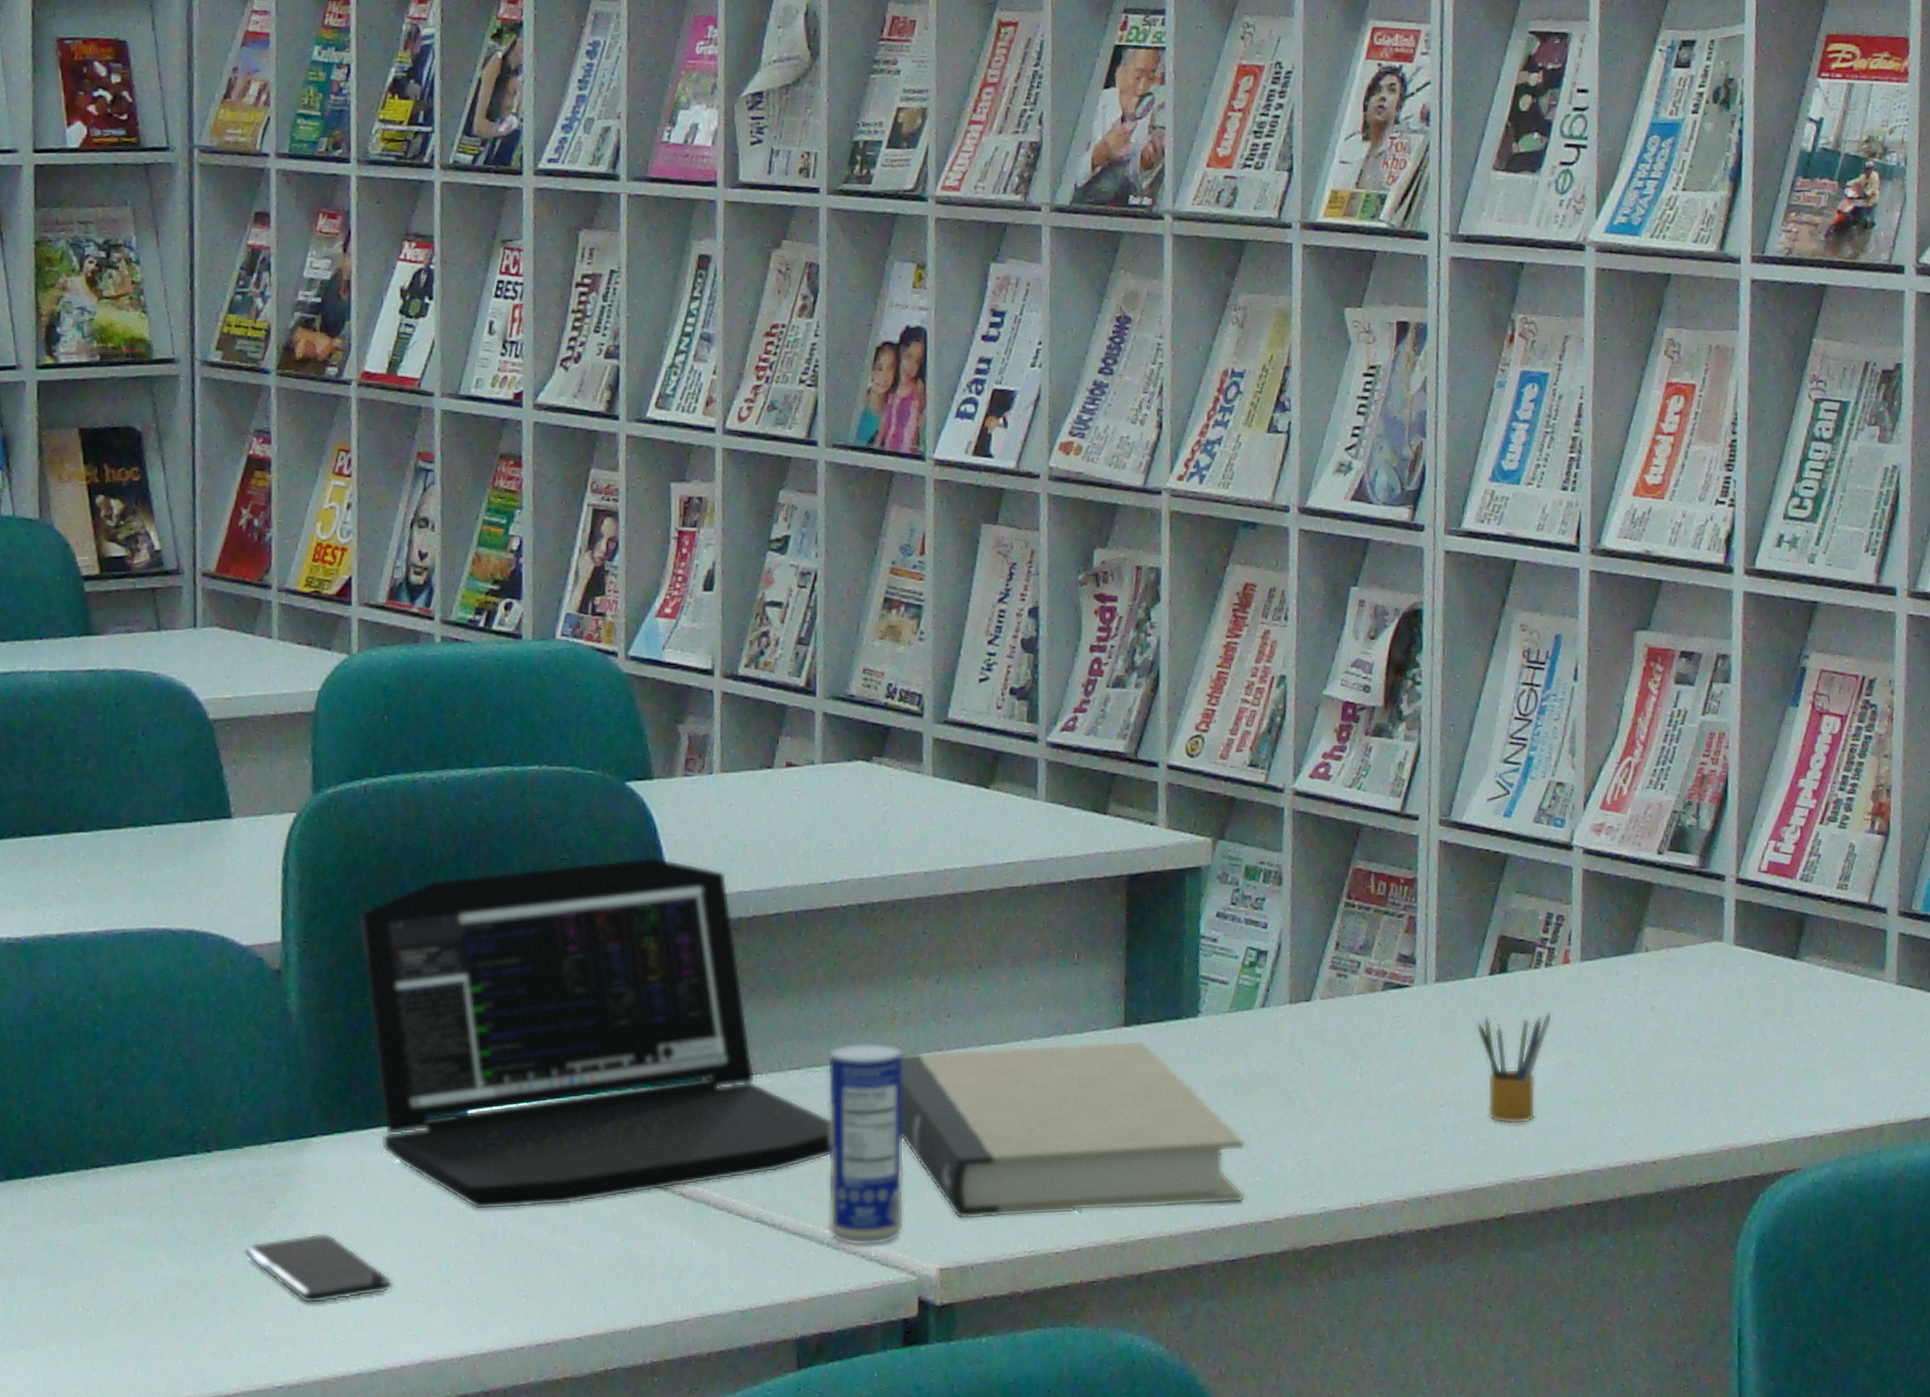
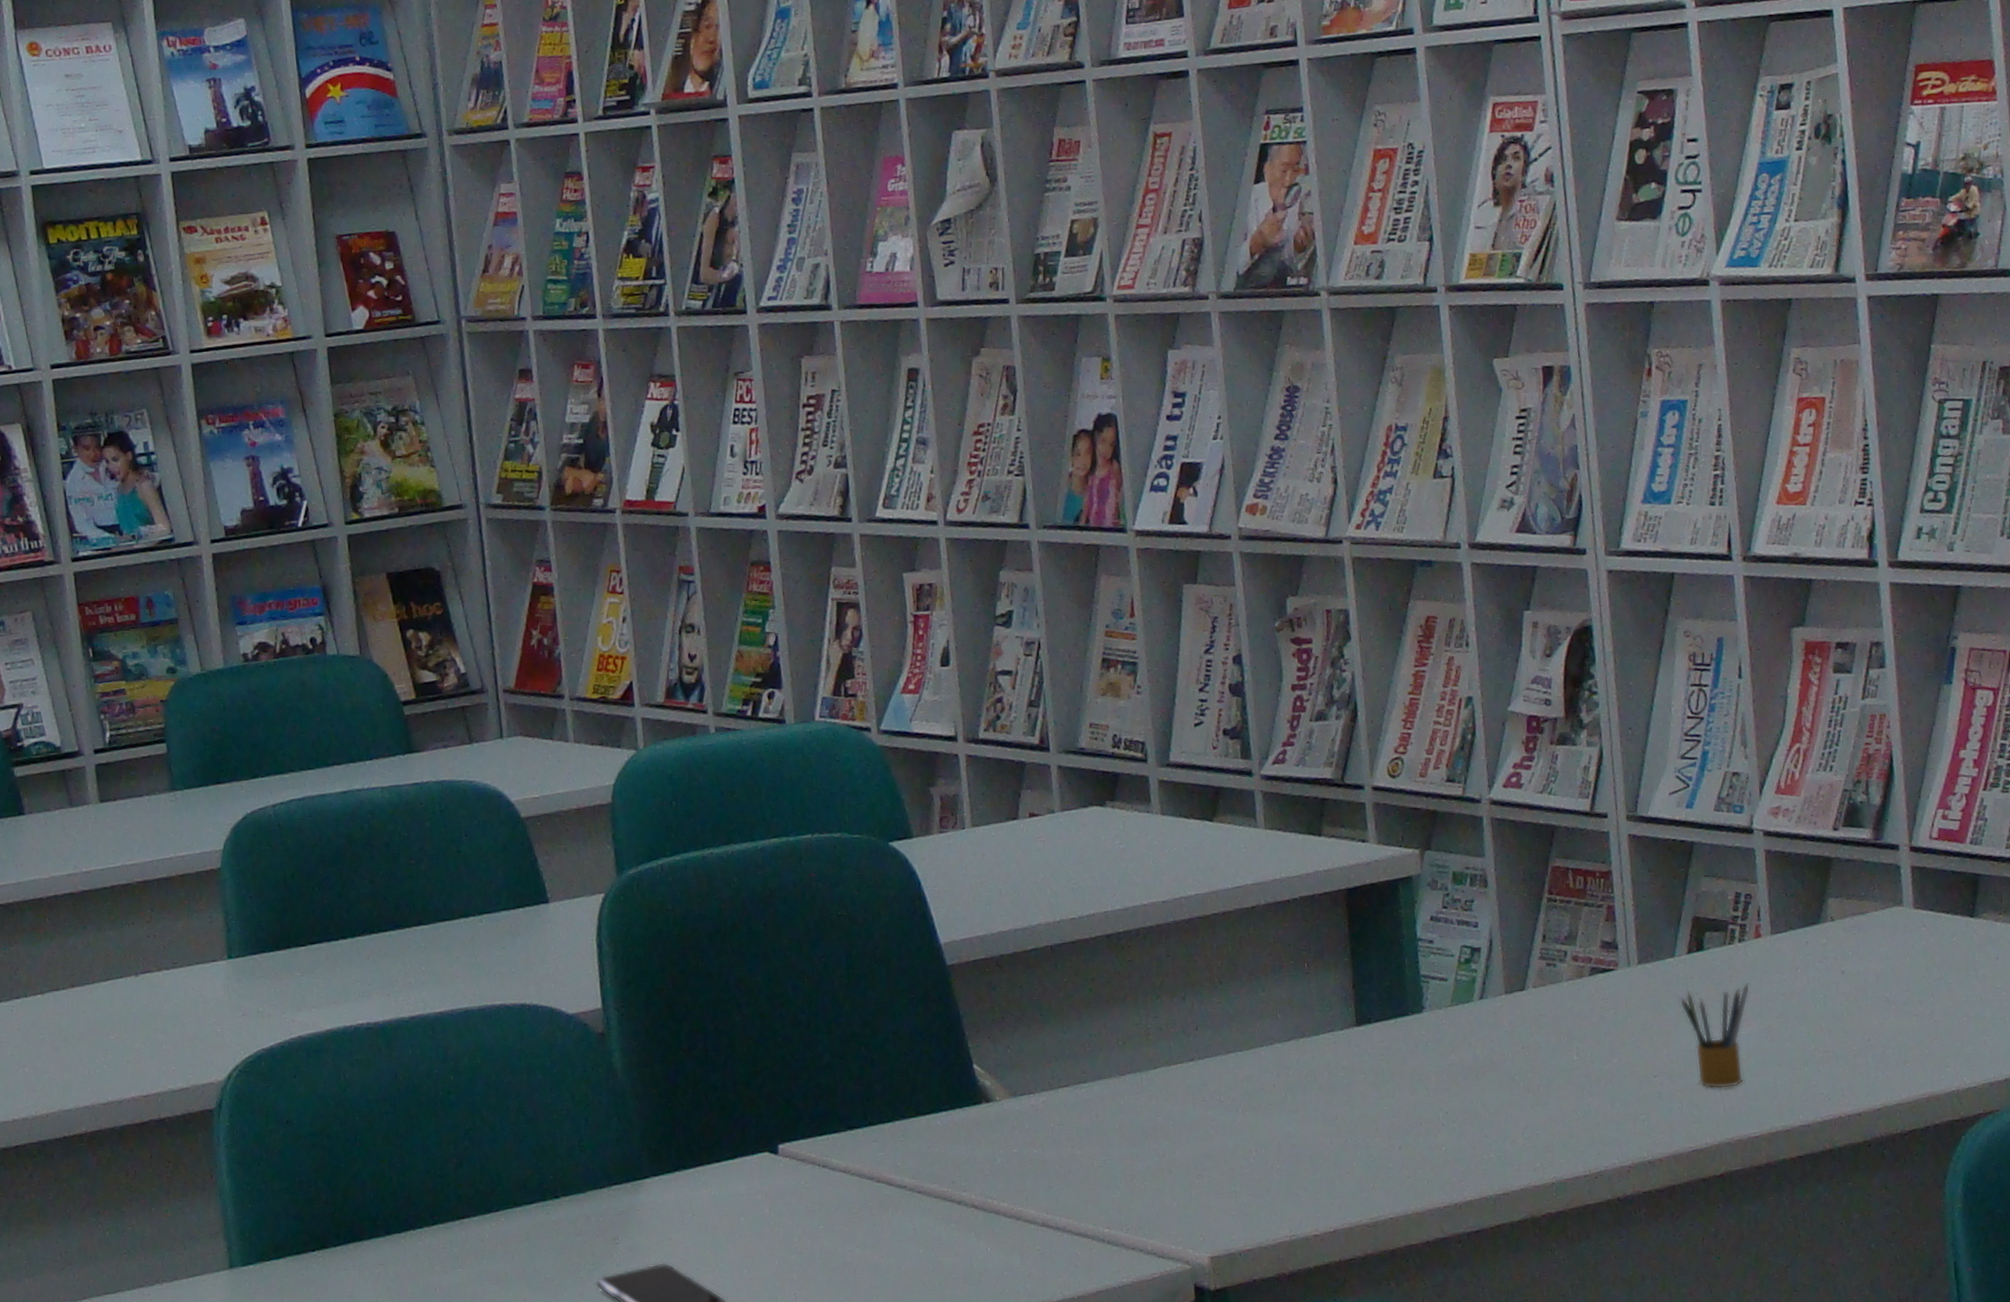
laptop: present [359,856,831,1210] -> none [667,906,1103,1233]
beverage can: present [827,1040,905,1247] -> none [1092,1055,1176,1242]
book: present [899,1040,1246,1219] -> none [1156,1037,1482,1211]

